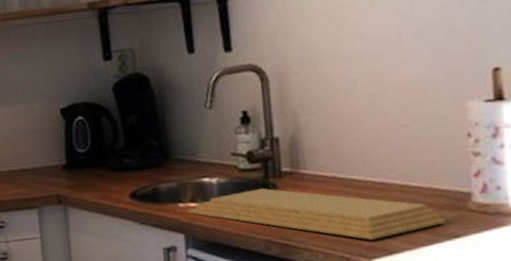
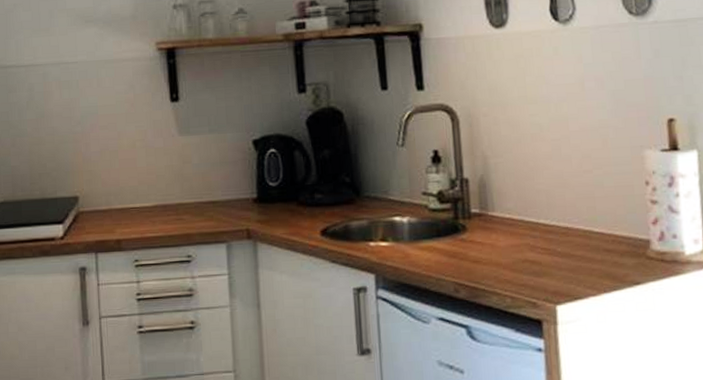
cutting board: present [187,188,446,241] -> none [378,229,627,286]

